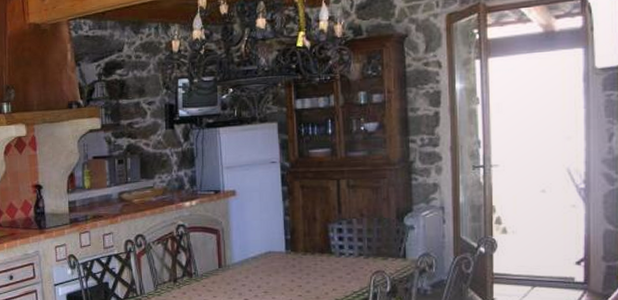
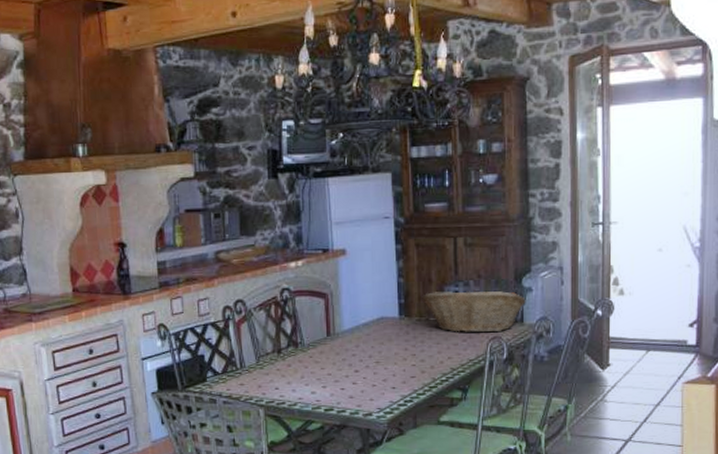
fruit basket: none [307,227,408,267] -> present [422,289,526,333]

